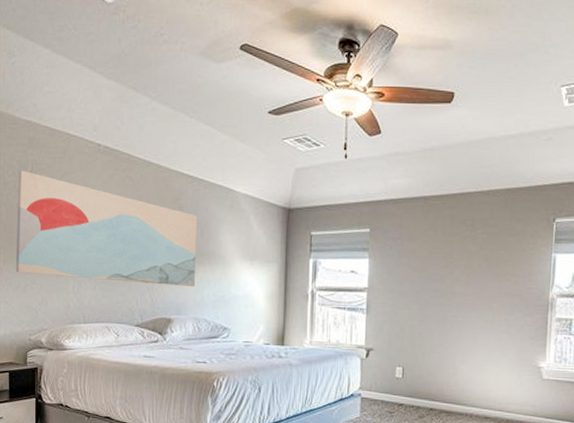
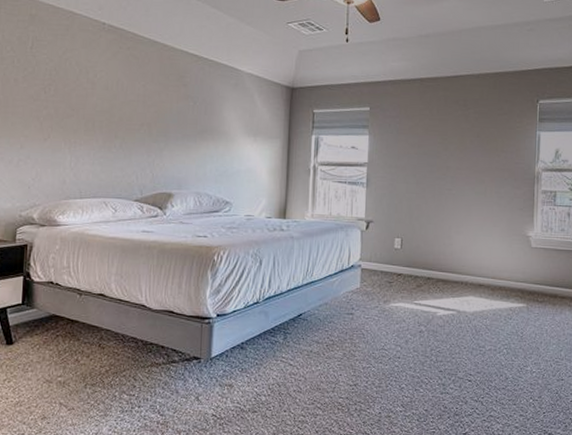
wall art: present [15,170,197,288] -> none [8,46,202,163]

